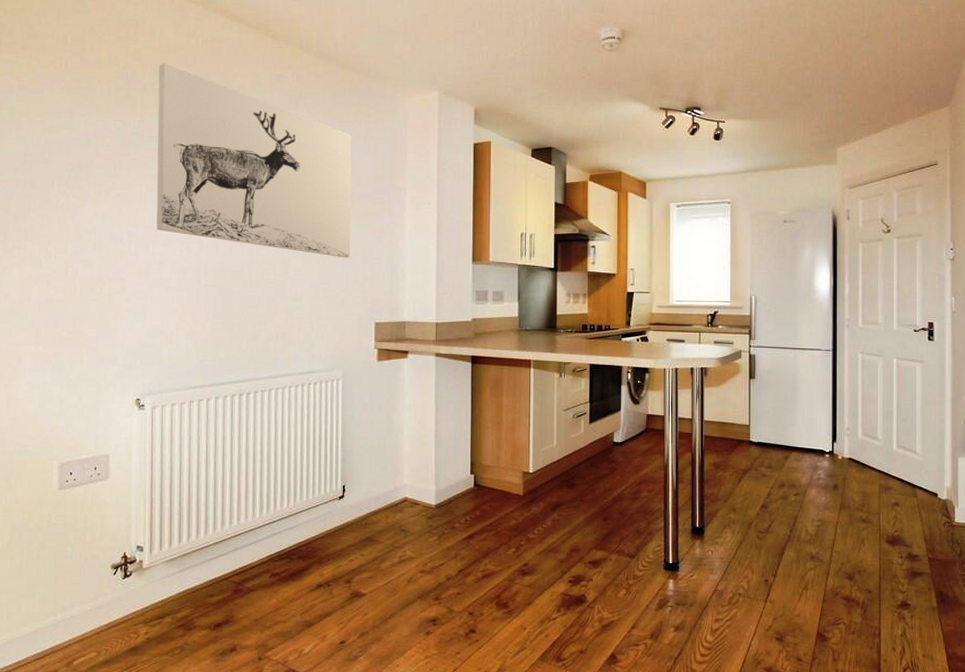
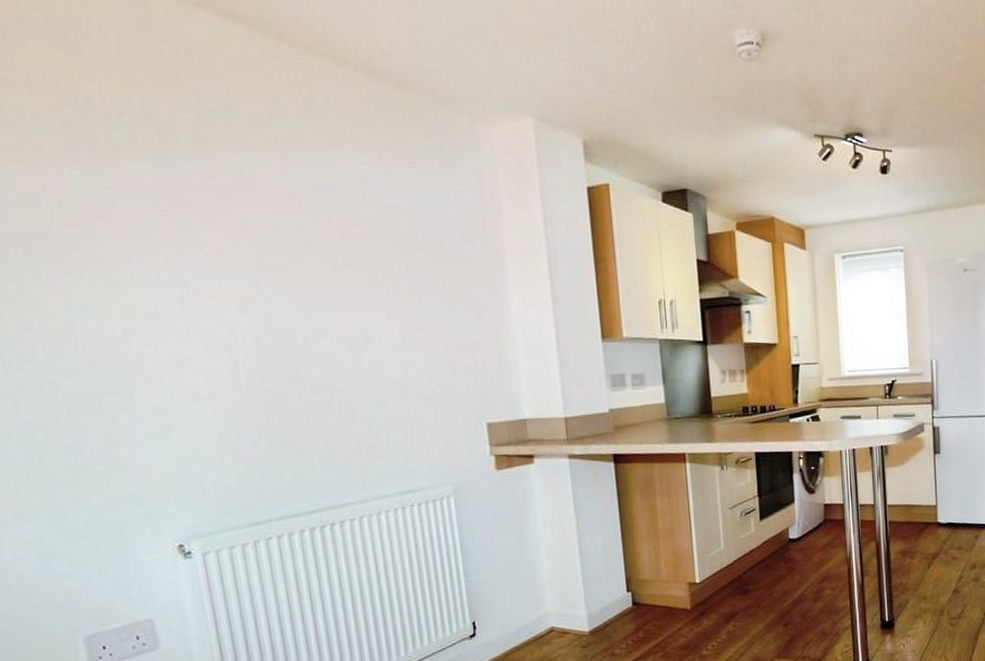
wall art: present [156,63,352,258] -> none [124,82,443,345]

